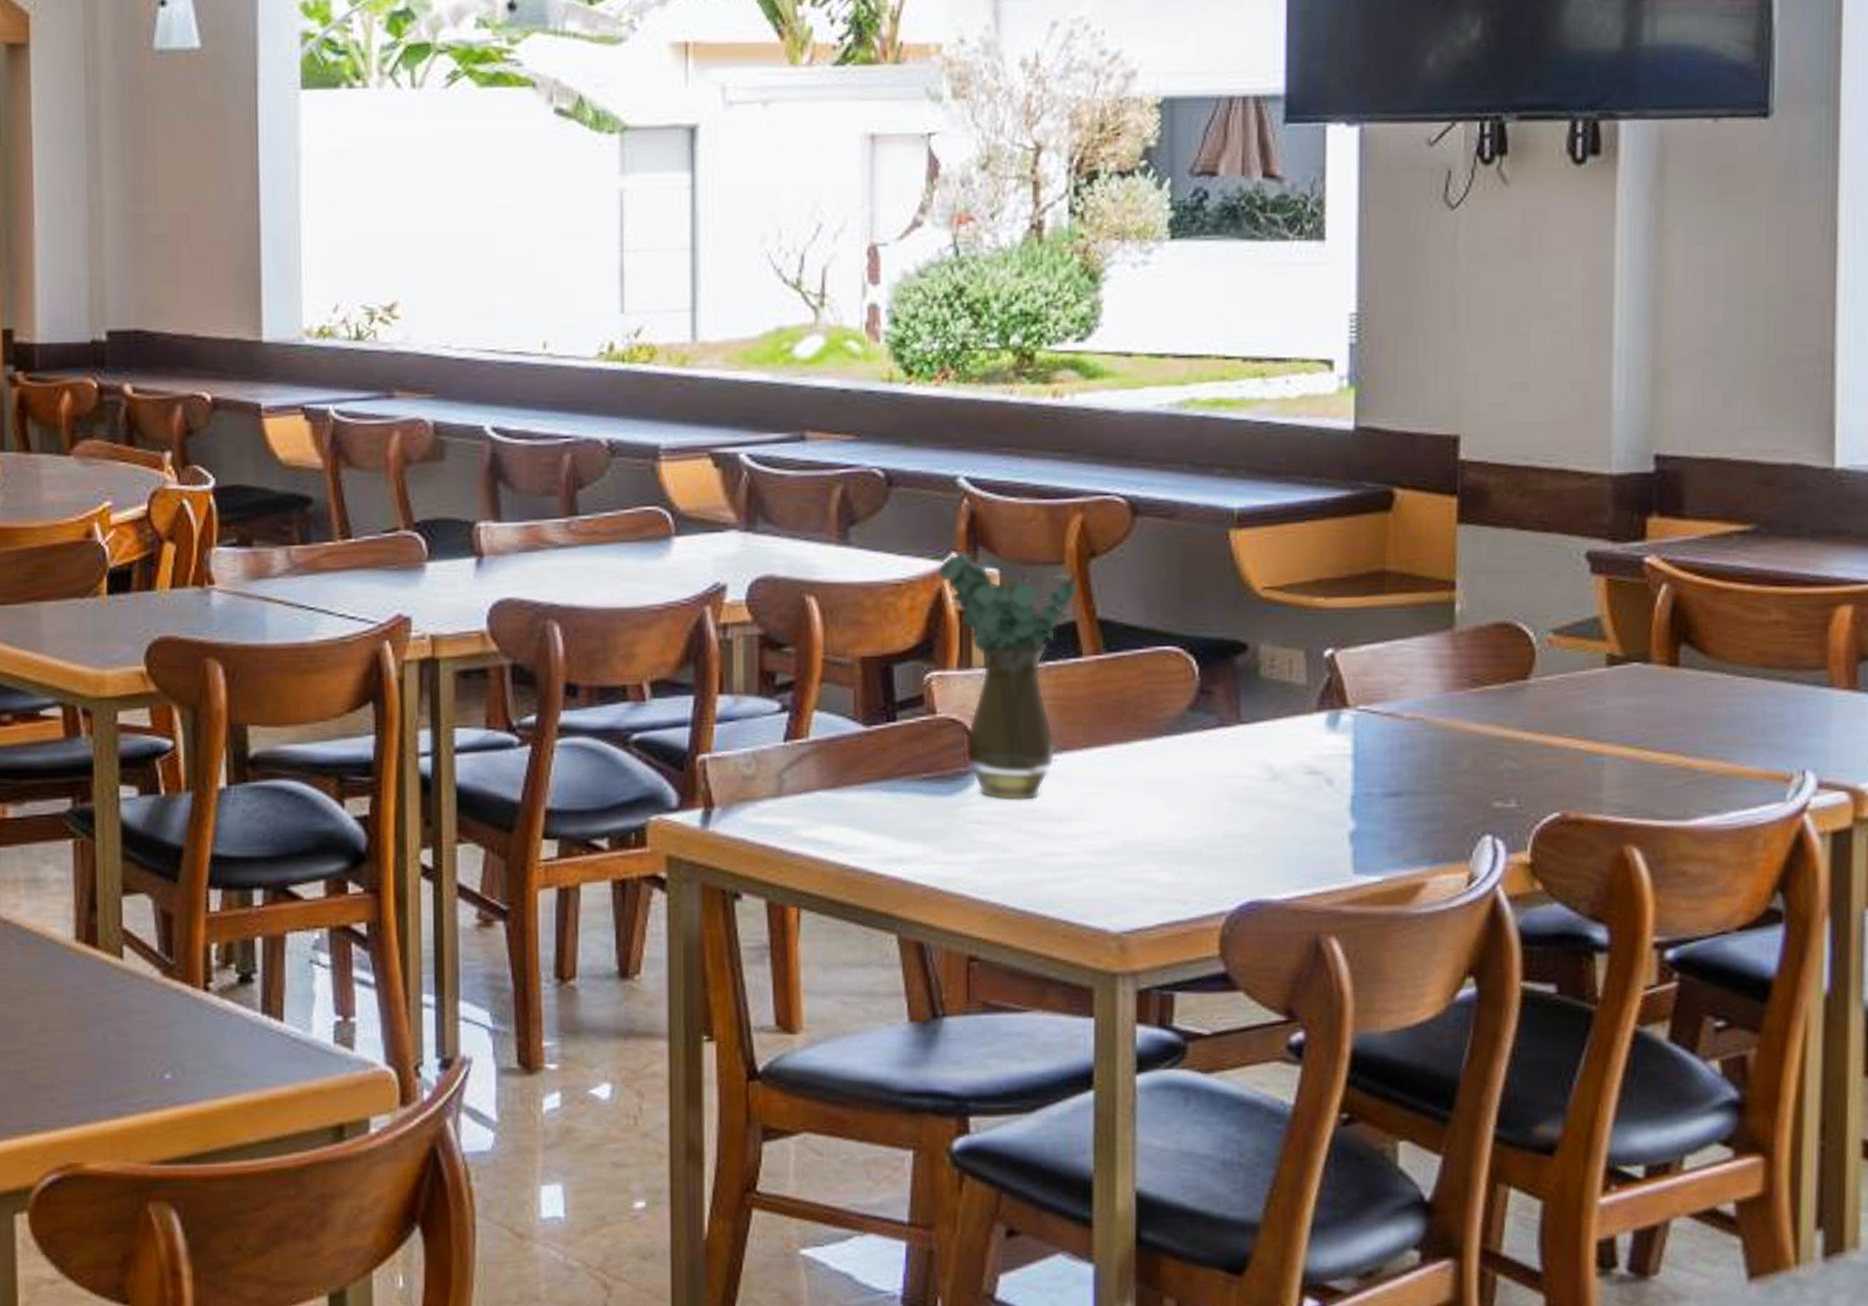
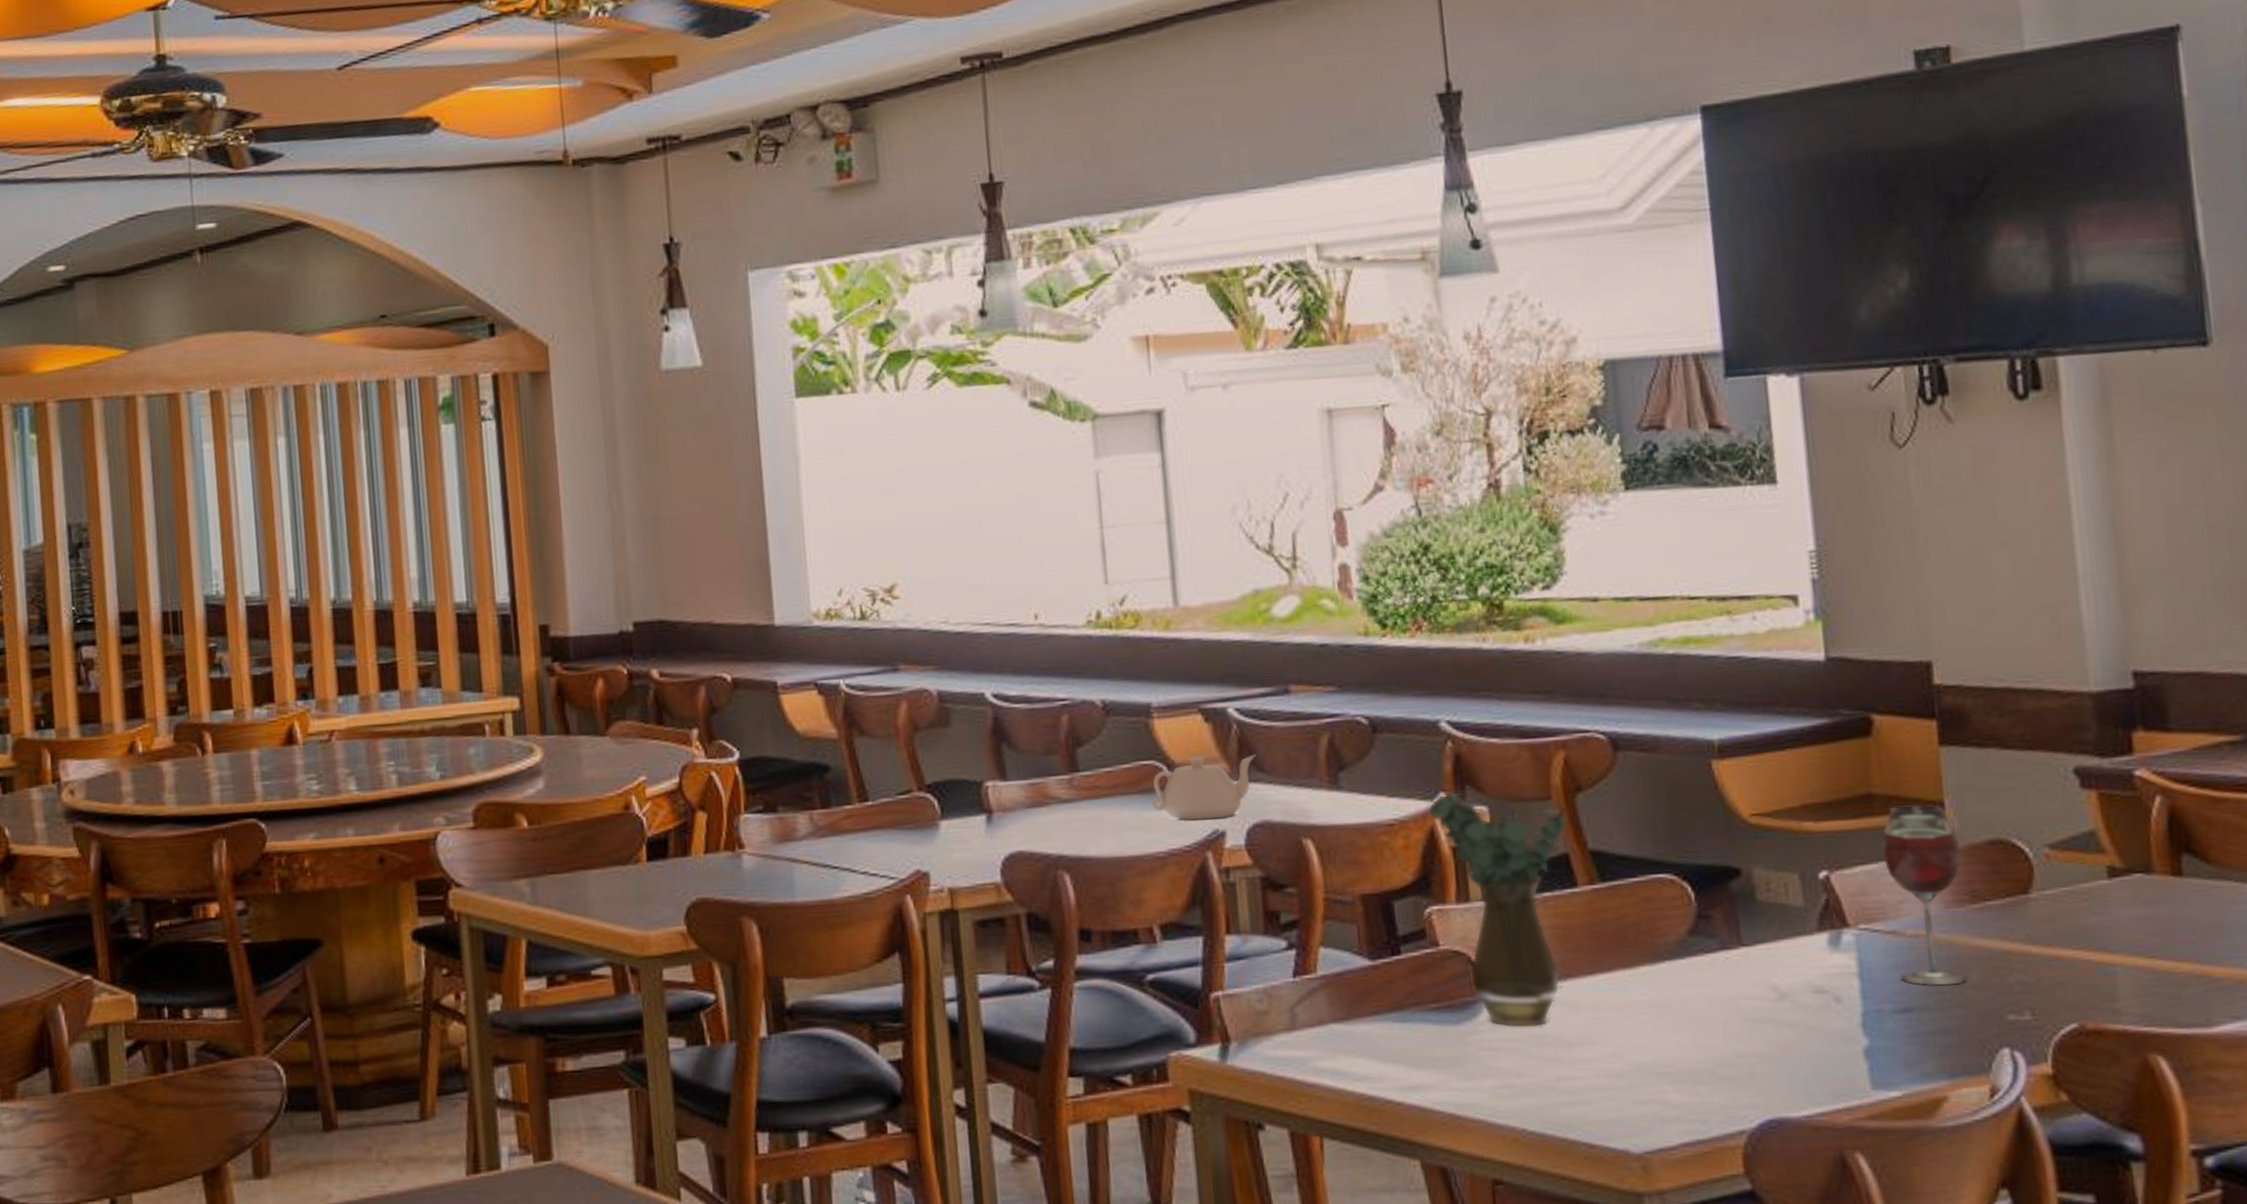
teapot: none [651,504,765,572] -> present [1151,754,1256,820]
wineglass: none [1388,584,1467,771] -> present [1882,804,1966,986]

